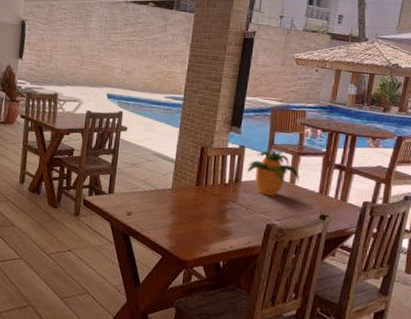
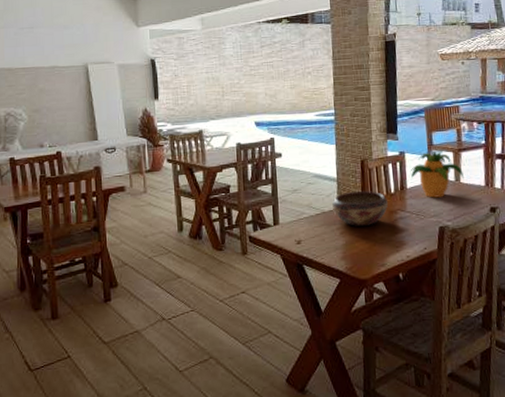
decorative bowl: none [167,175,221,211] -> present [332,190,388,227]

